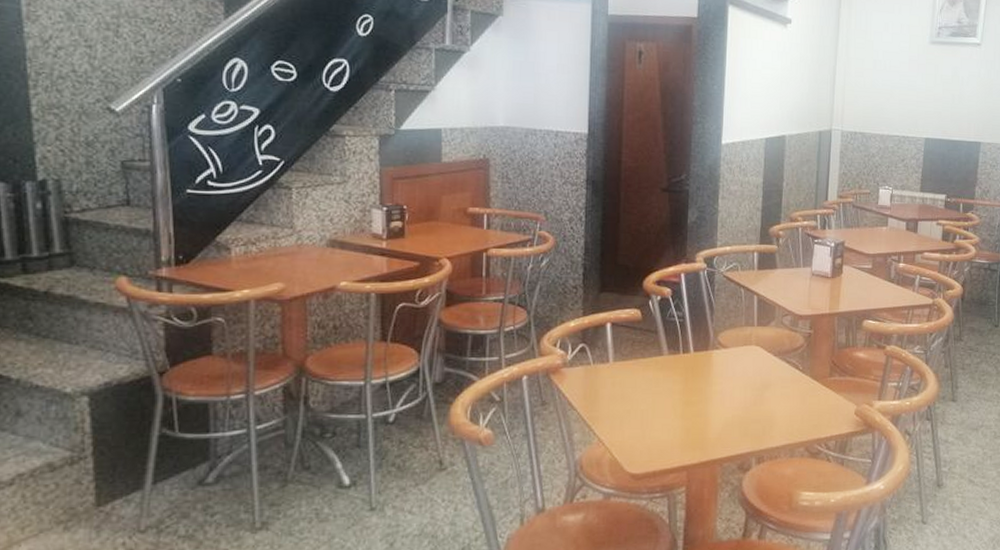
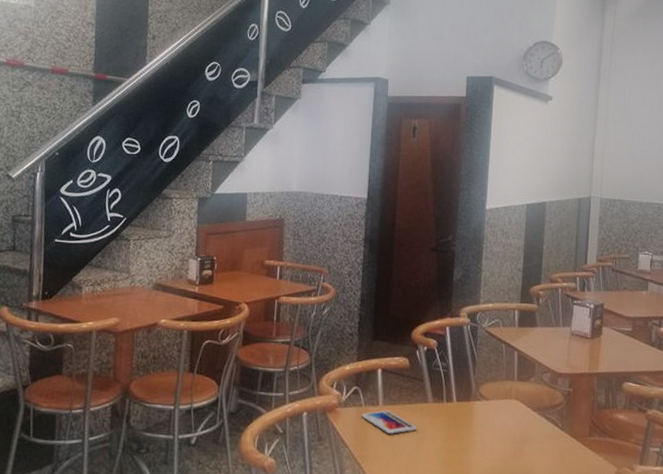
smartphone: none [590,367,652,391] -> present [361,410,417,434]

